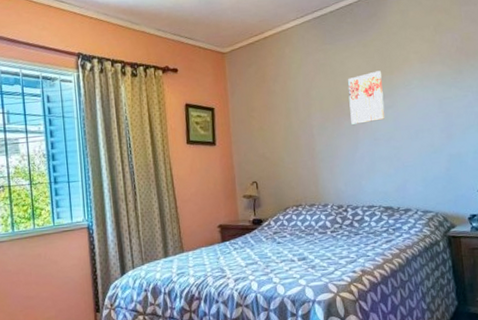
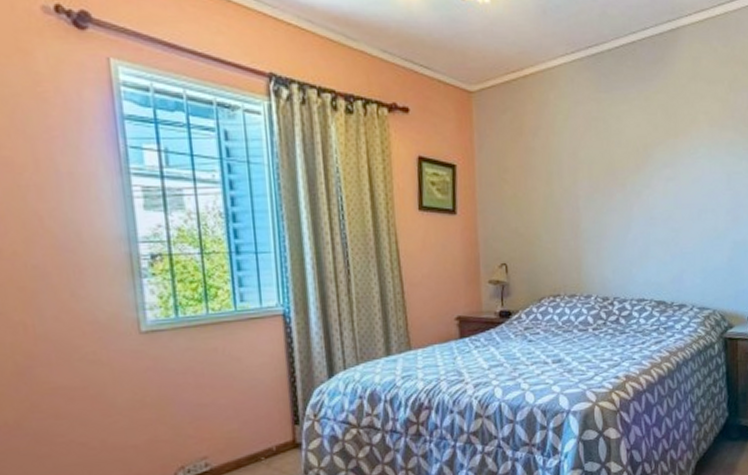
wall art: present [348,71,385,126] -> none [623,132,665,199]

